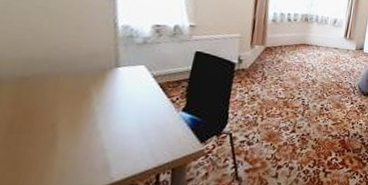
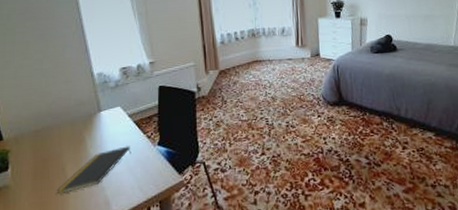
notepad: none [38,108,149,153] -> present [56,146,131,195]

